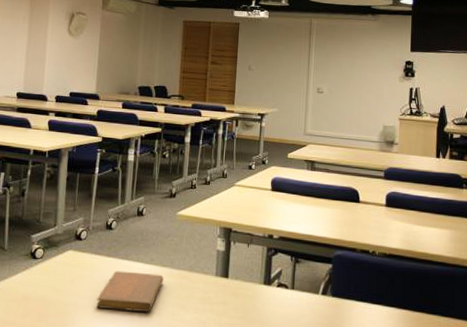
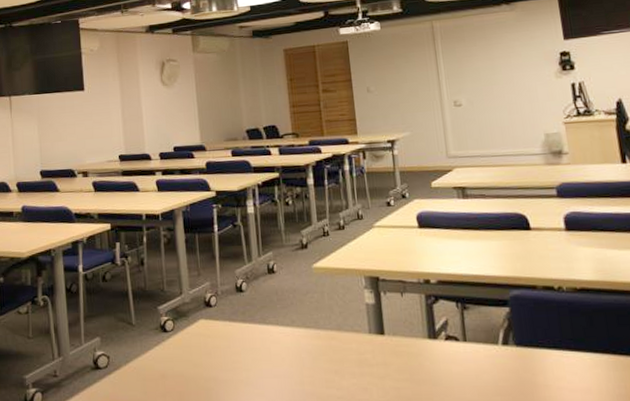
notebook: present [96,271,164,312] -> none [239,336,310,383]

